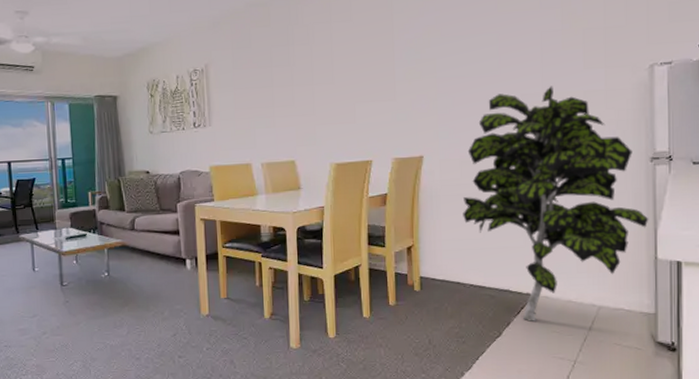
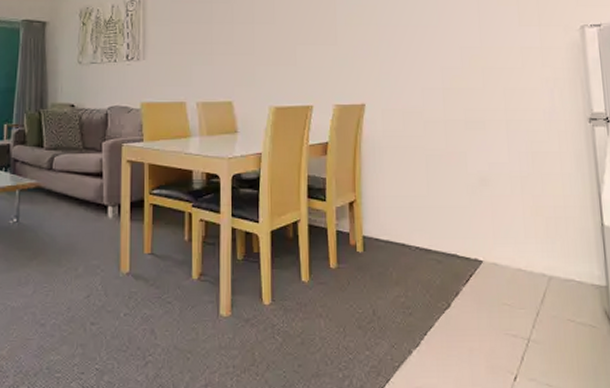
indoor plant: present [463,86,649,322] -> none [406,40,593,292]

